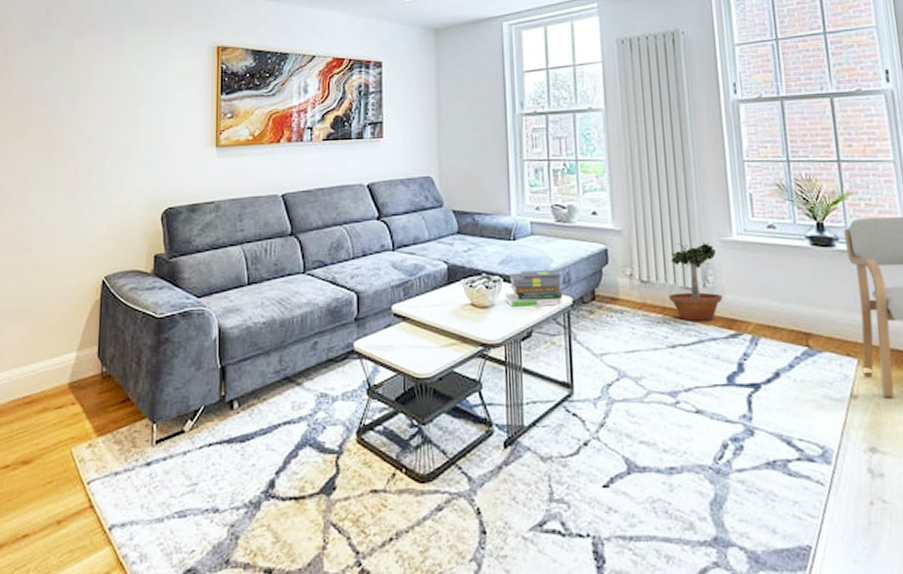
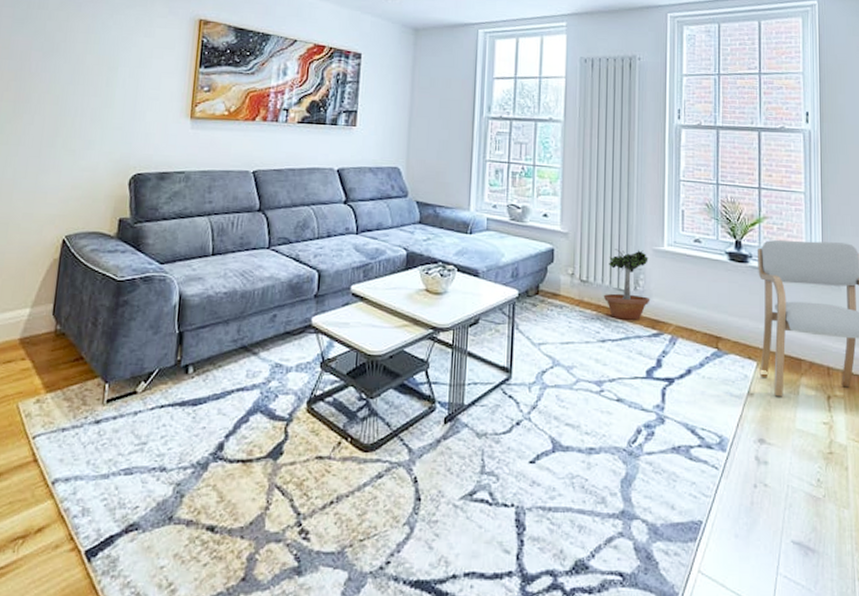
books: present [504,270,562,308] -> none [457,263,510,297]

